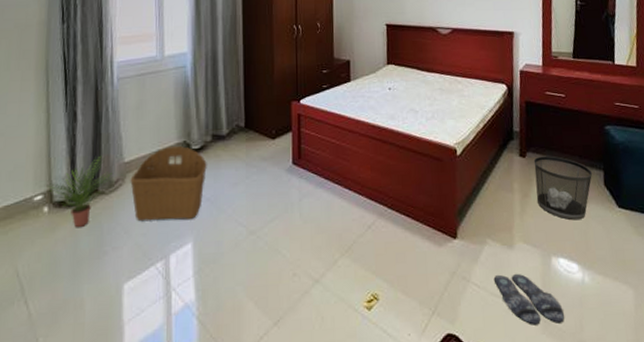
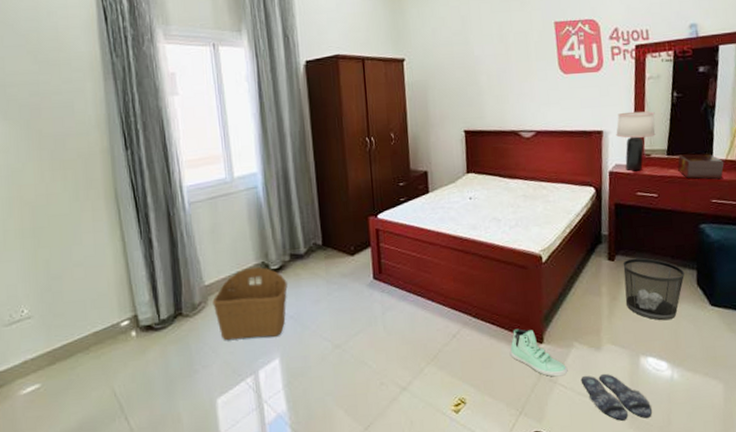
potted plant: present [47,155,112,228] -> none [131,280,195,350]
sneaker: none [424,222,481,275] -> present [510,328,568,377]
table lamp: none [526,16,562,72] -> present [616,111,656,172]
jewelry box: none [582,57,625,84] -> present [677,153,724,180]

